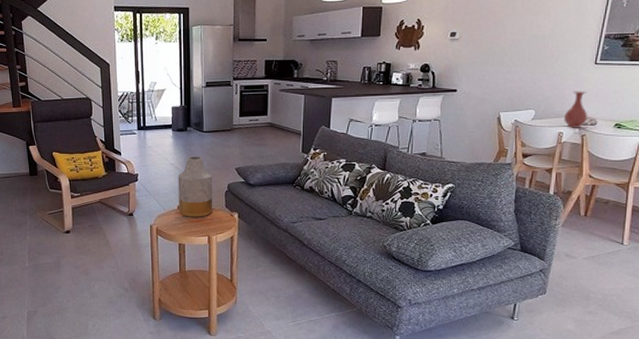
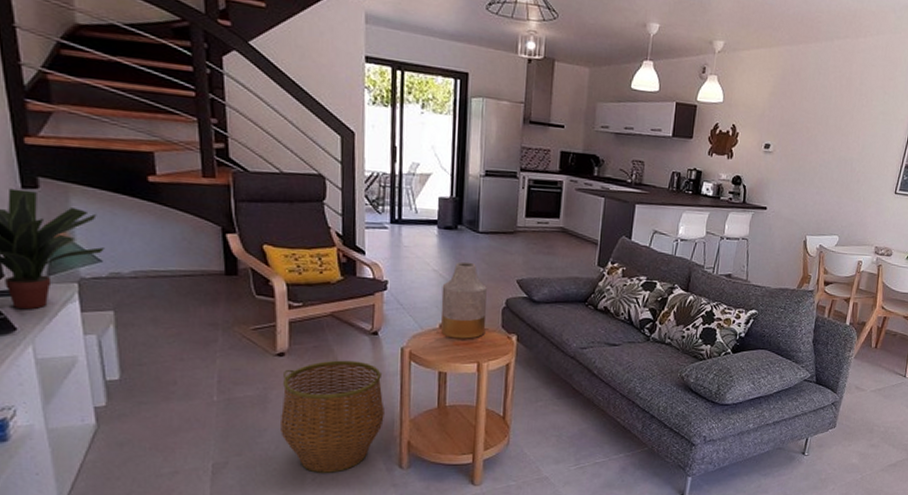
basket: none [70,235,142,321] -> present [281,360,386,473]
vase: present [564,91,588,128] -> none [864,219,886,258]

